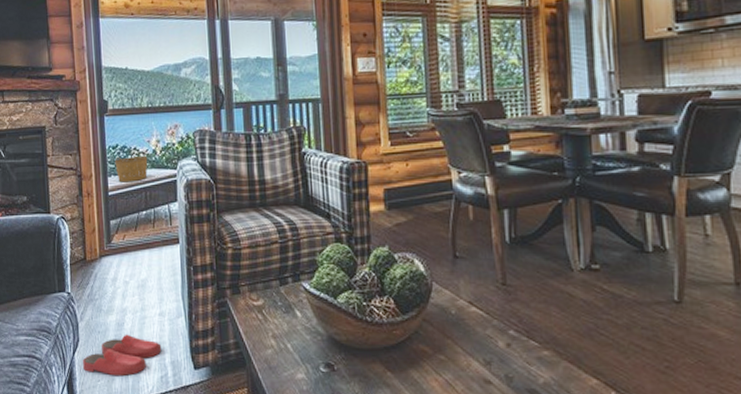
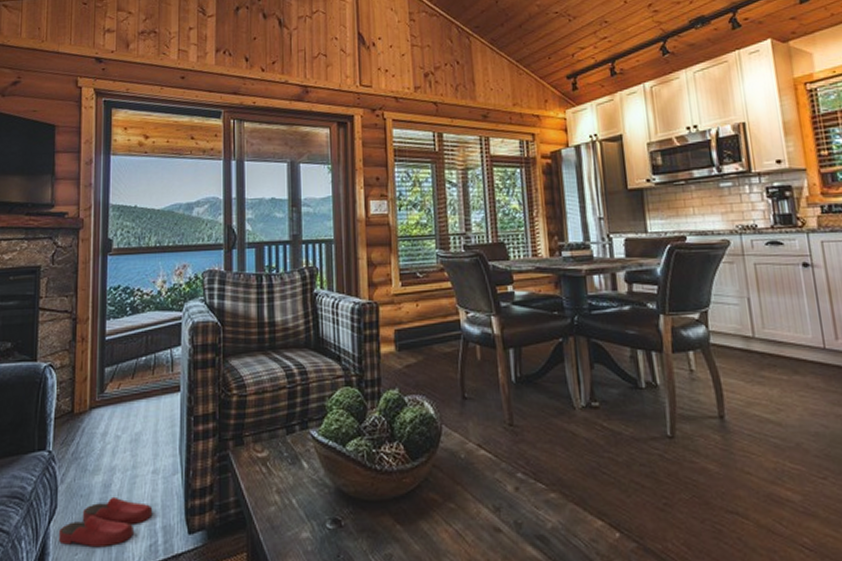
basket: present [114,155,148,183] -> none [115,296,152,326]

